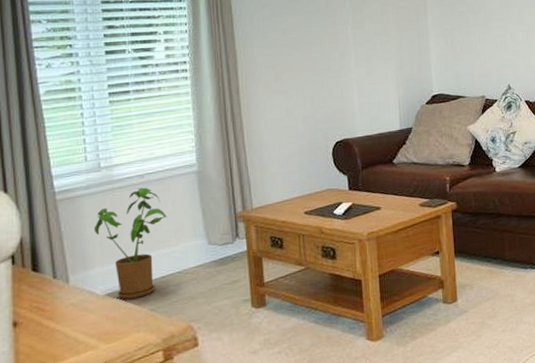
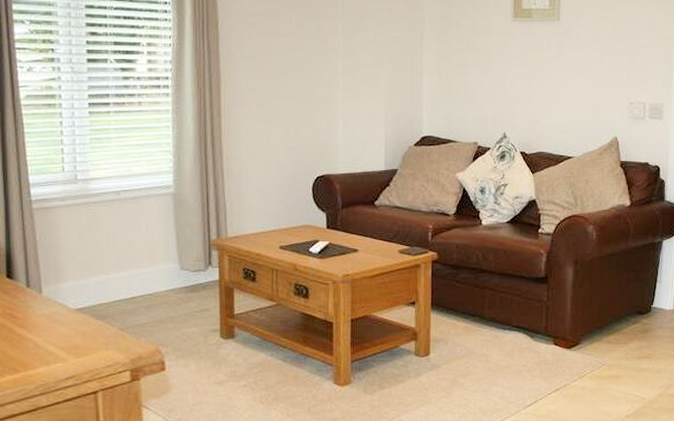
house plant: present [94,187,168,299] -> none [69,204,141,316]

